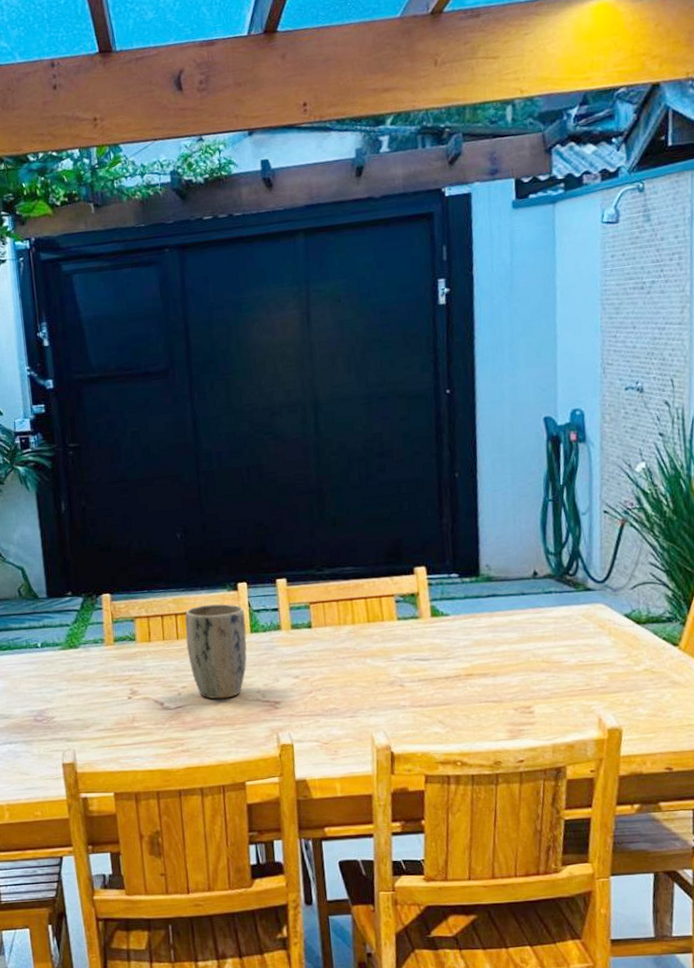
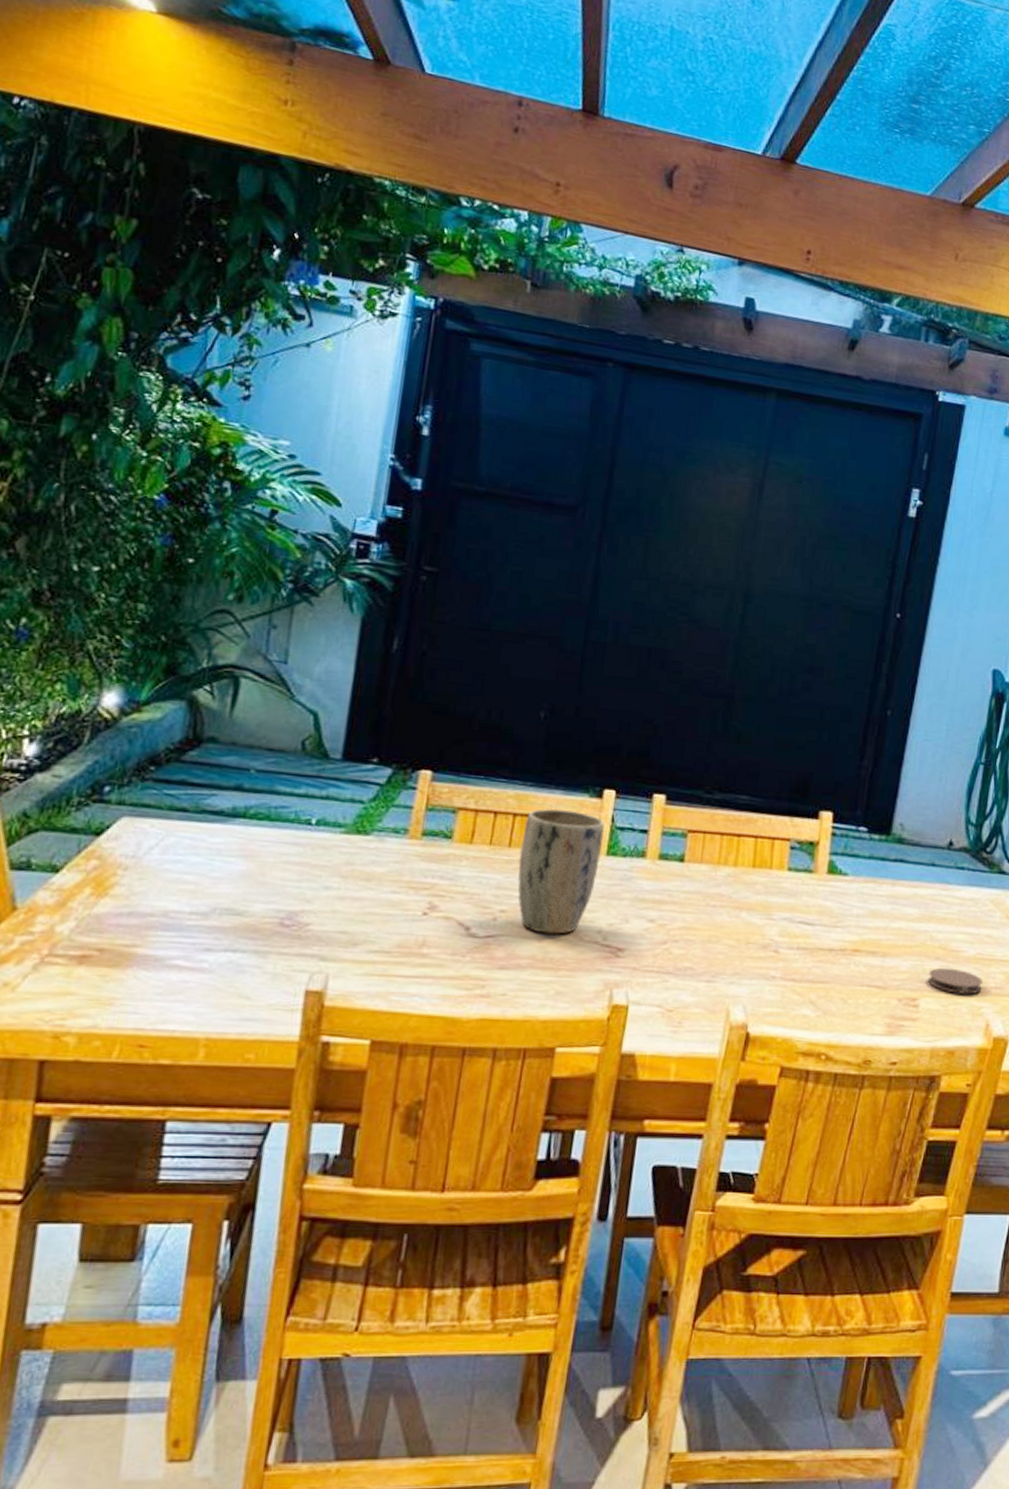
coaster: none [537,677,589,698] -> present [927,967,983,995]

